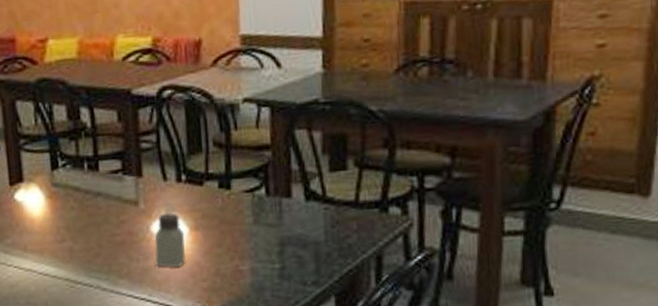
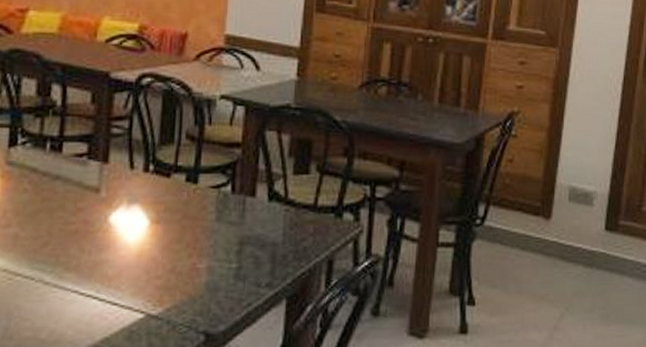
saltshaker: present [154,212,185,268] -> none [109,202,145,263]

